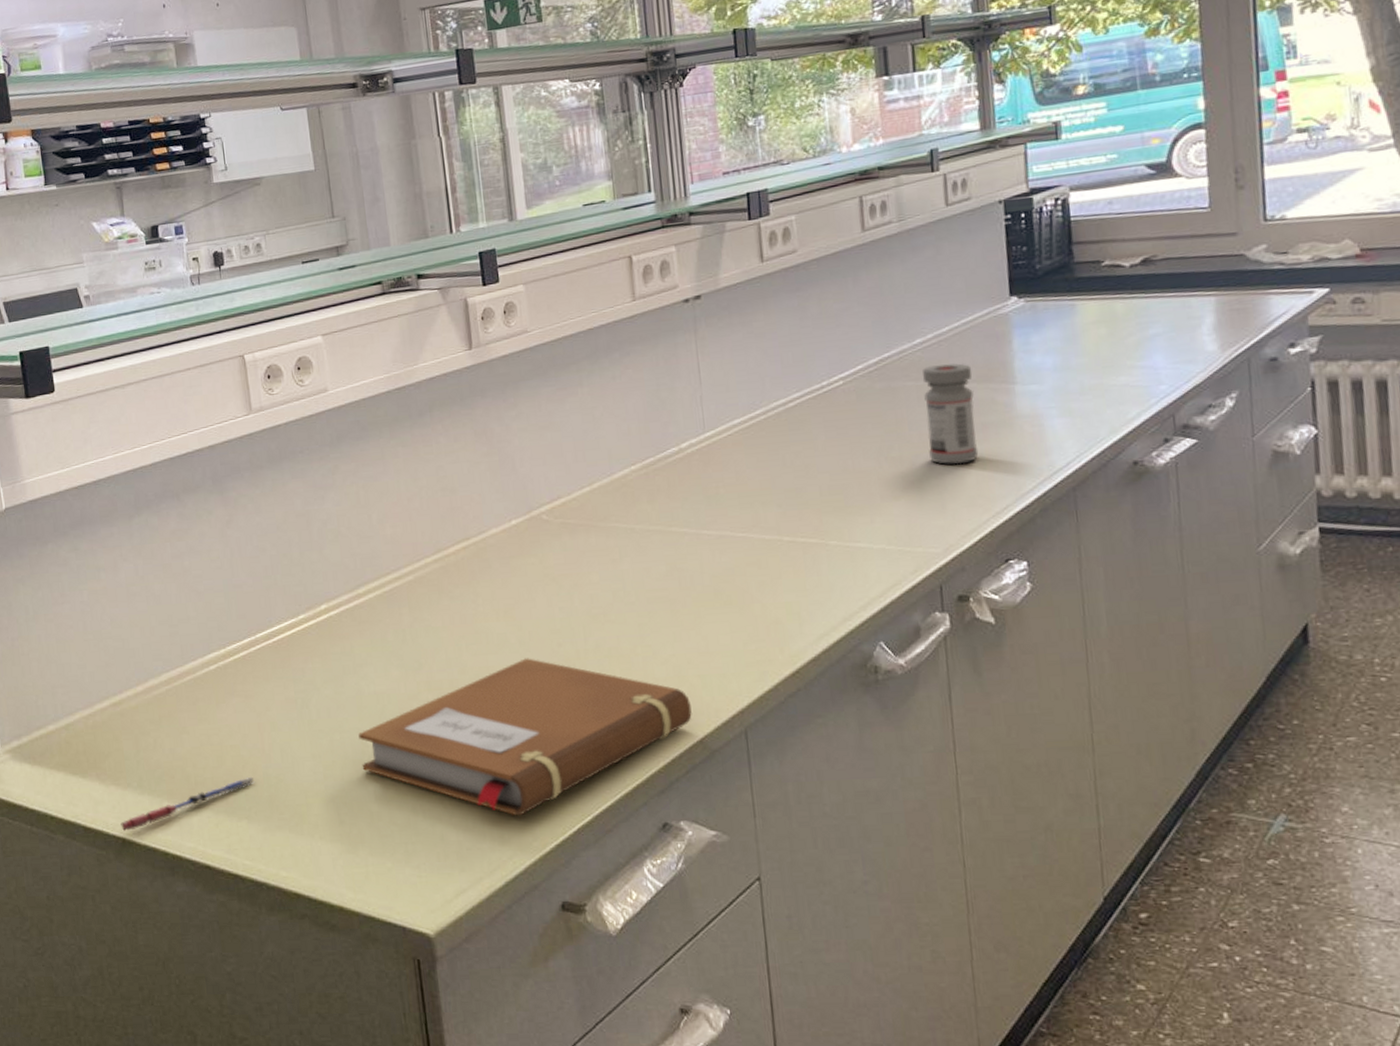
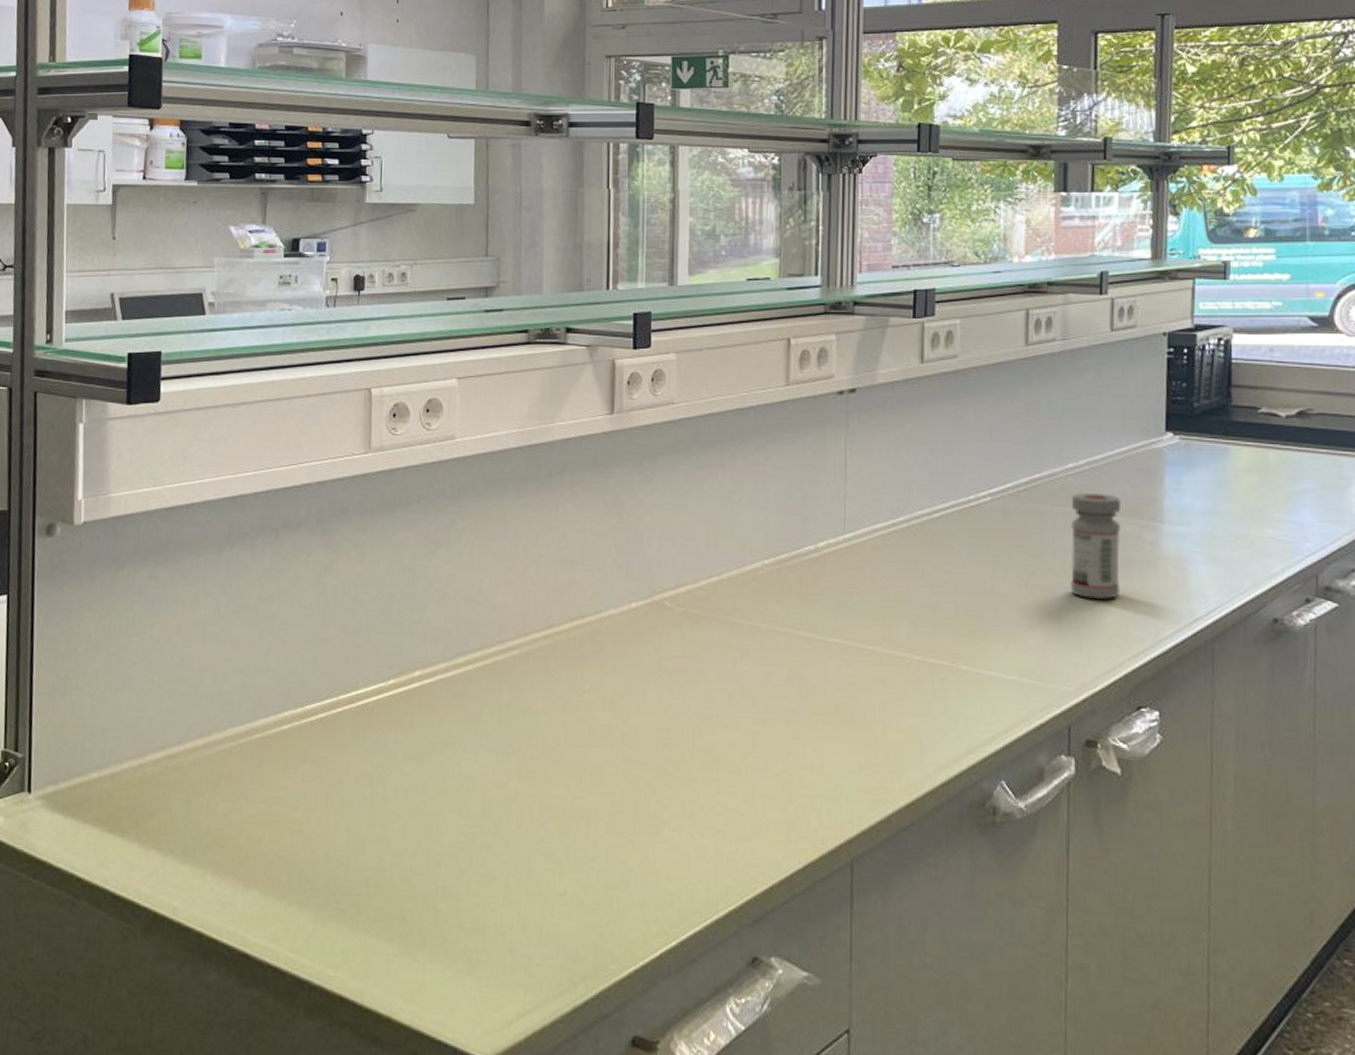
pen: present [120,776,255,831] -> none [155,856,313,904]
notebook: present [358,658,692,816] -> none [434,756,797,933]

